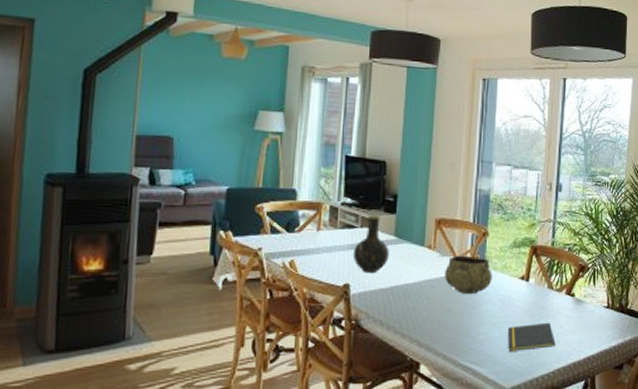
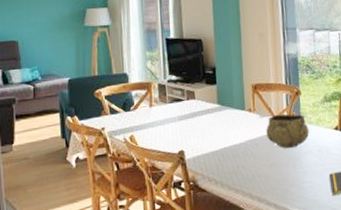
vase: present [352,215,389,274] -> none [183,87,215,140]

